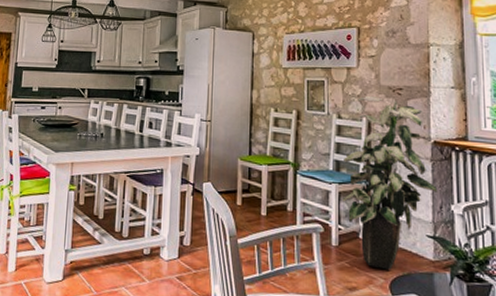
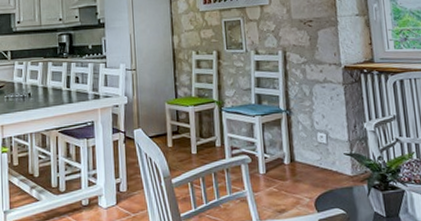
indoor plant: present [342,96,438,270] -> none [264,30,351,190]

